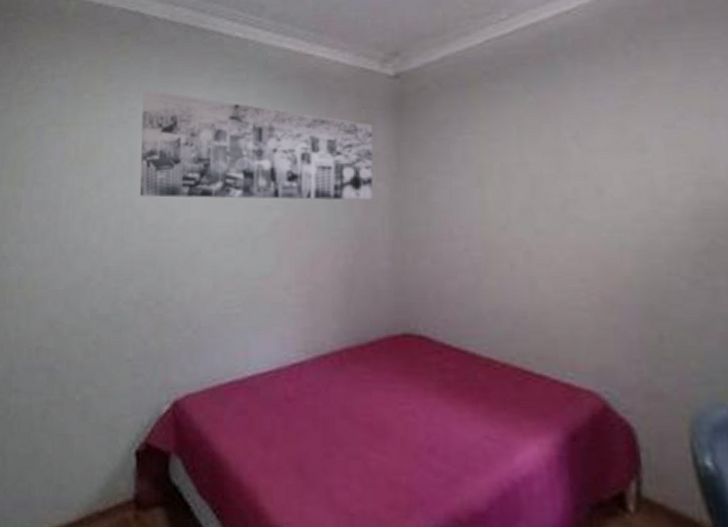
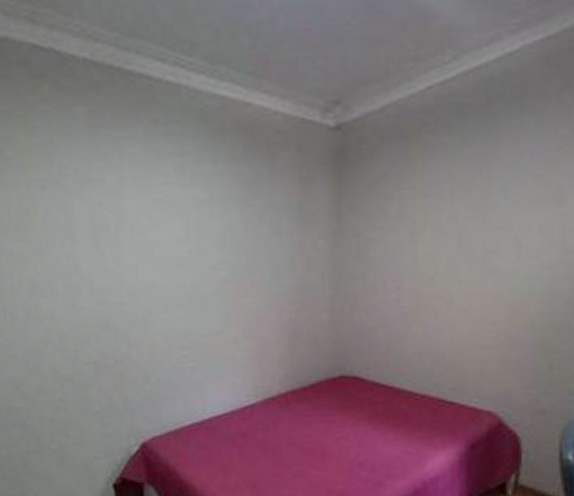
wall art: present [140,90,373,200] -> none [71,145,314,262]

